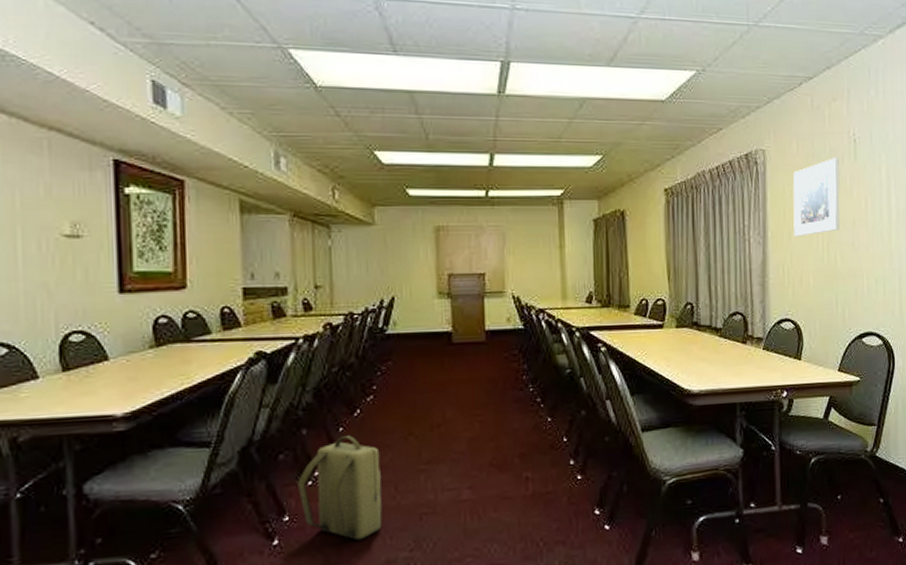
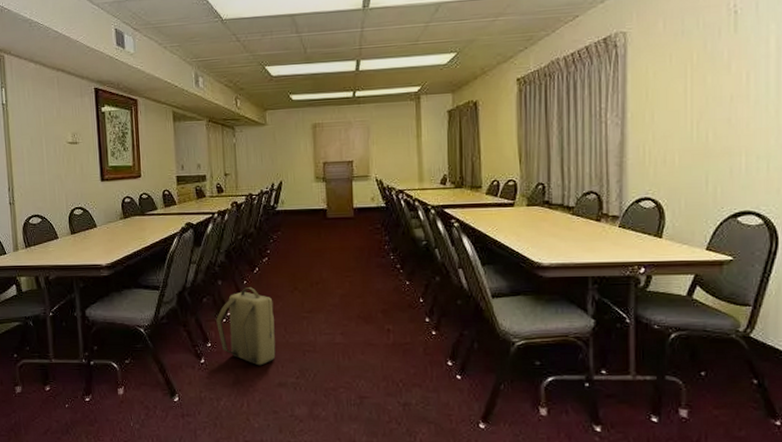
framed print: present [793,158,840,237] -> none [657,32,715,116]

